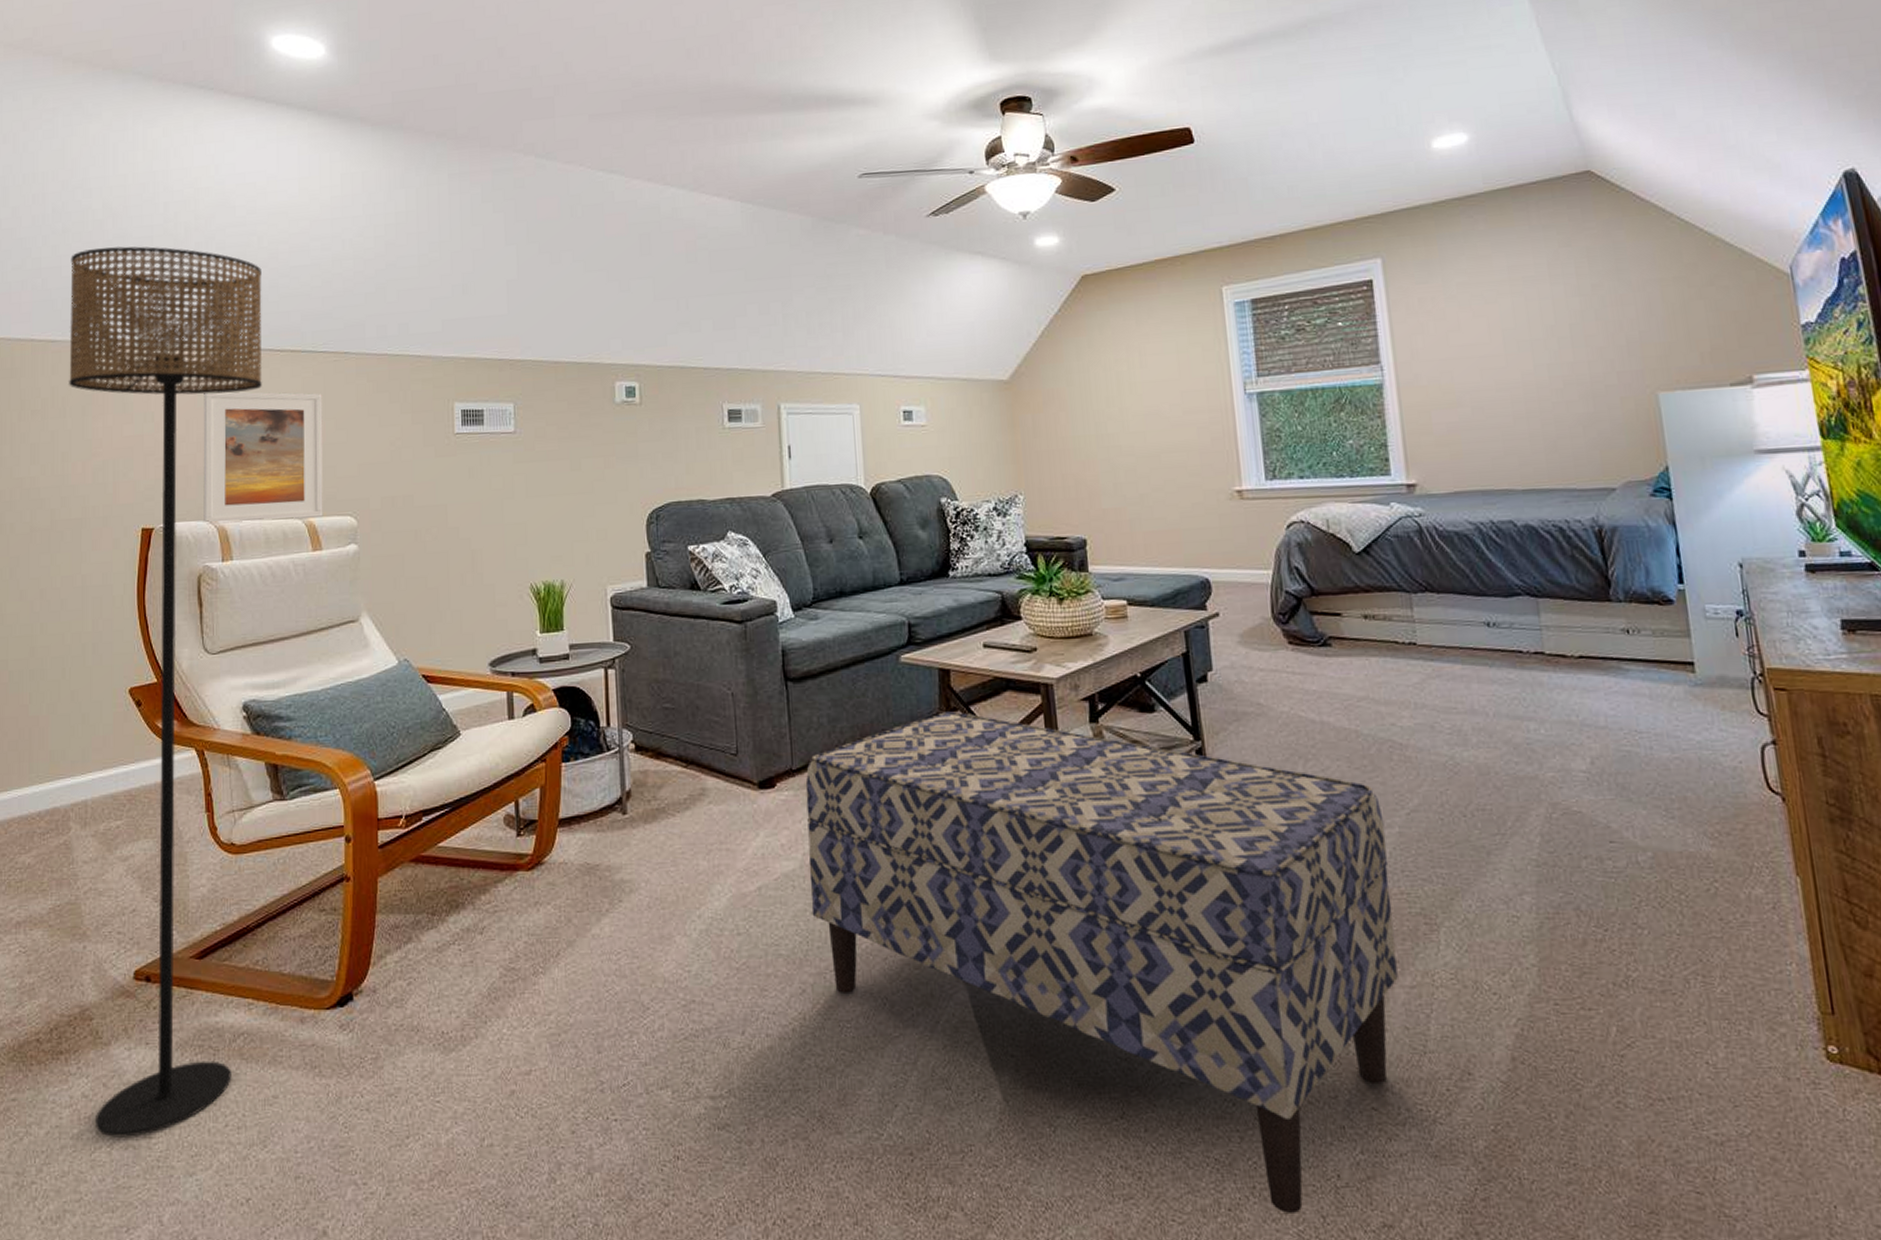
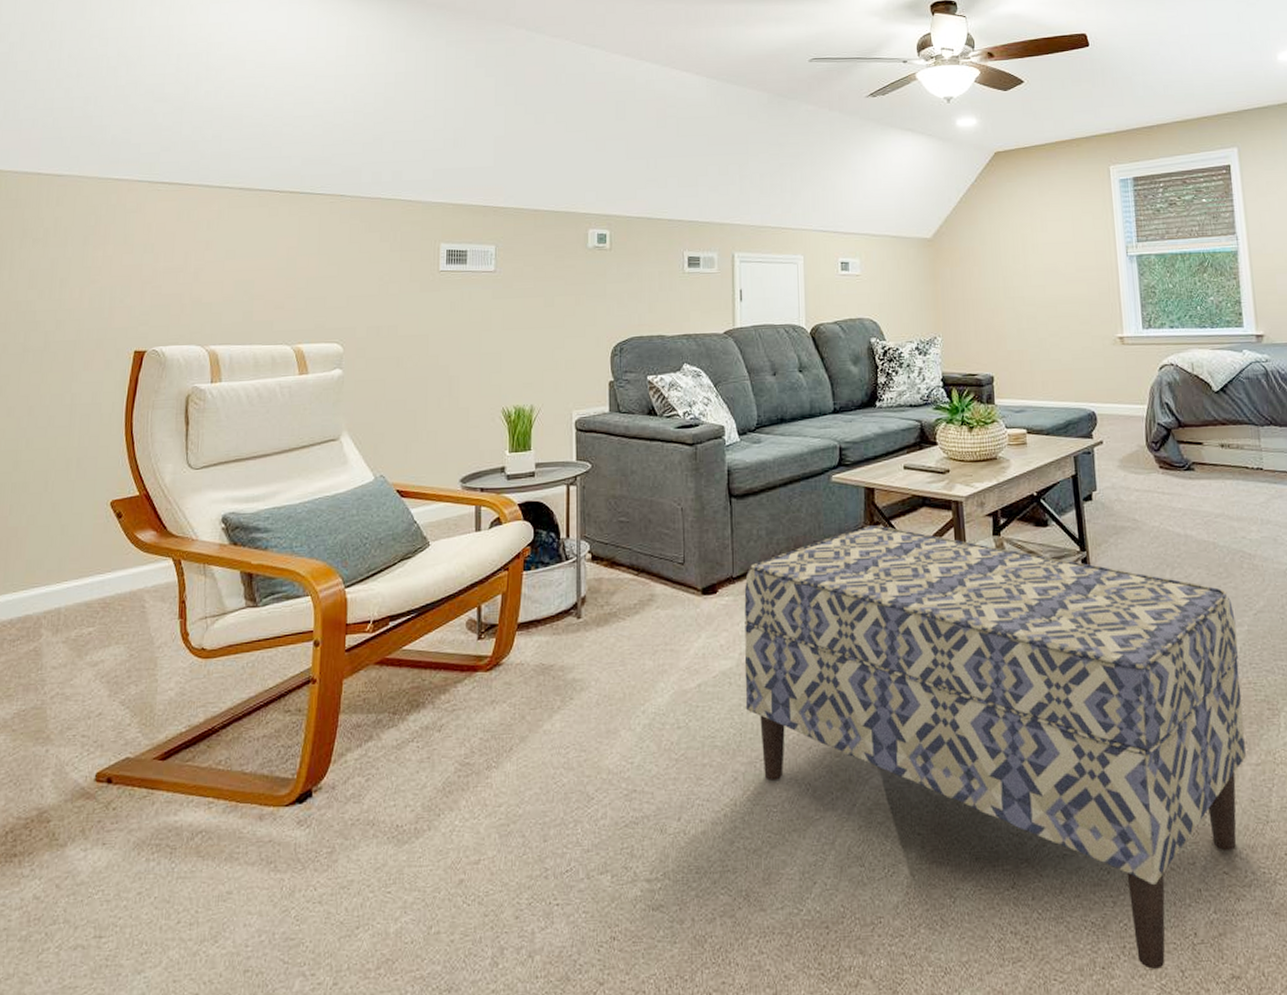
floor lamp: present [69,246,262,1137] -> none [44,91,267,938]
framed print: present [203,391,323,525] -> none [196,227,317,349]

